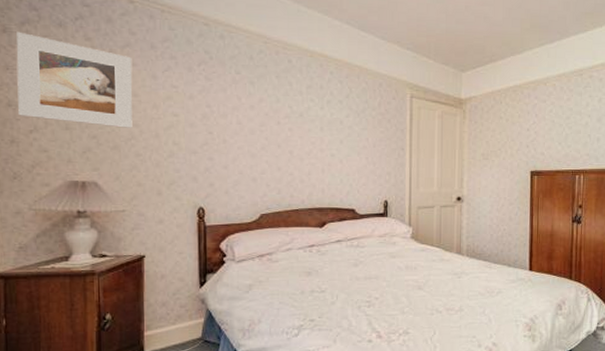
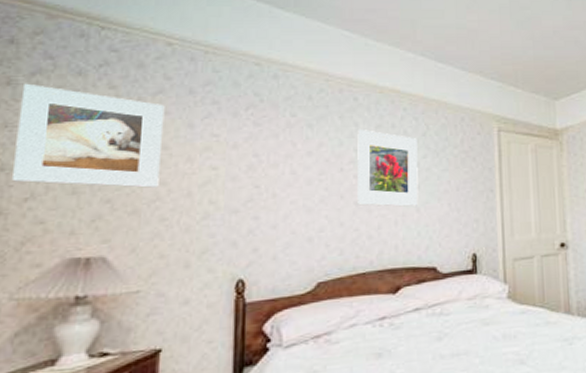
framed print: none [291,88,342,159] -> present [357,128,419,208]

